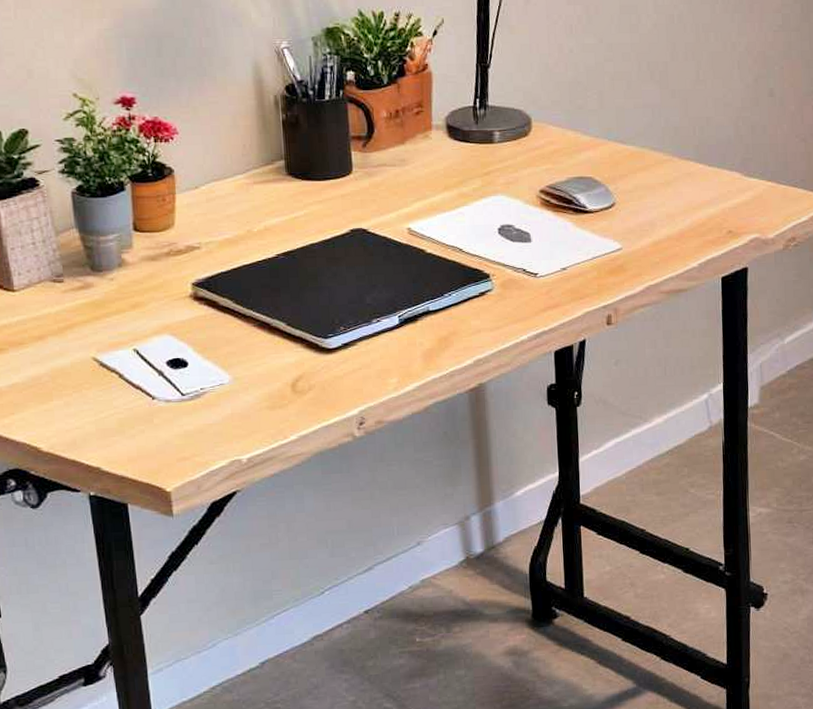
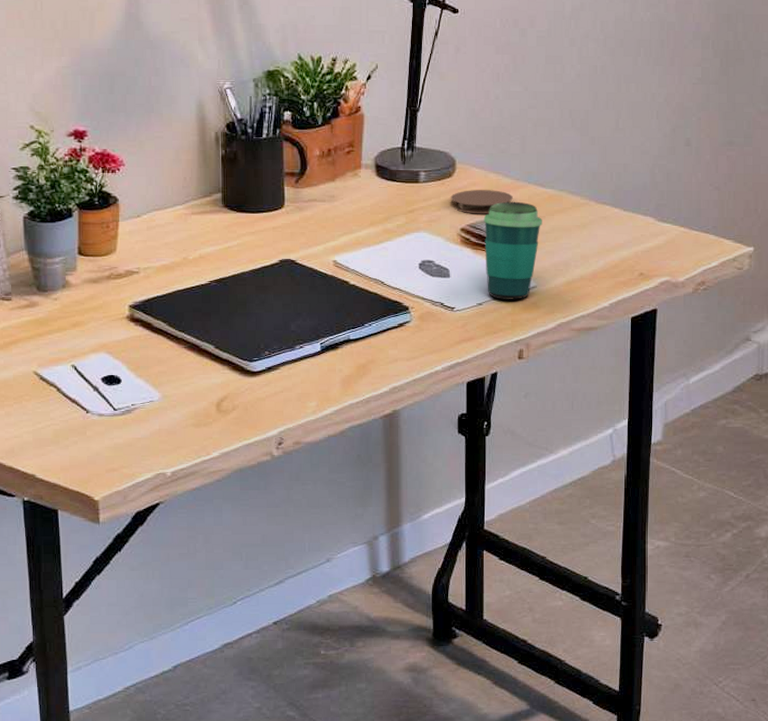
coaster: none [527,148,593,175] -> present [450,190,513,214]
cup: none [563,160,625,264] -> present [483,201,542,300]

